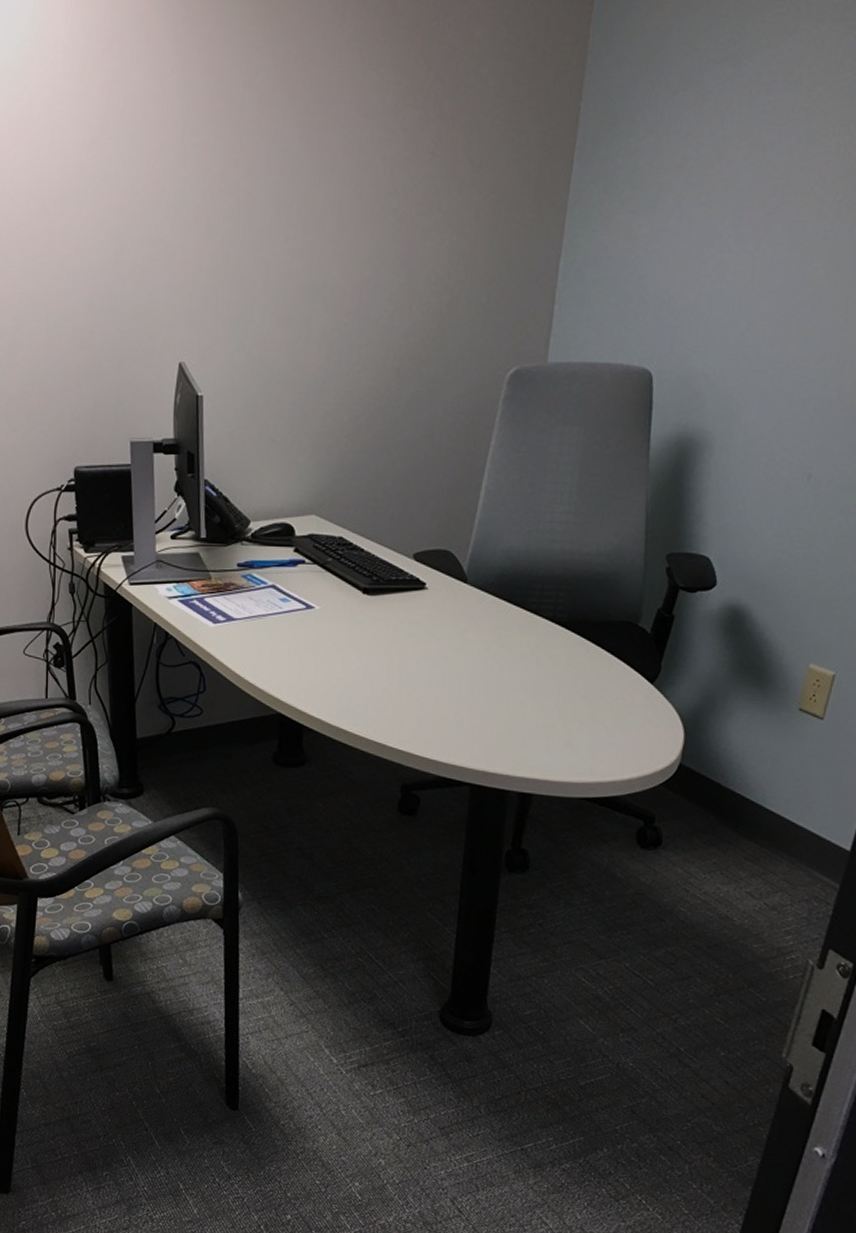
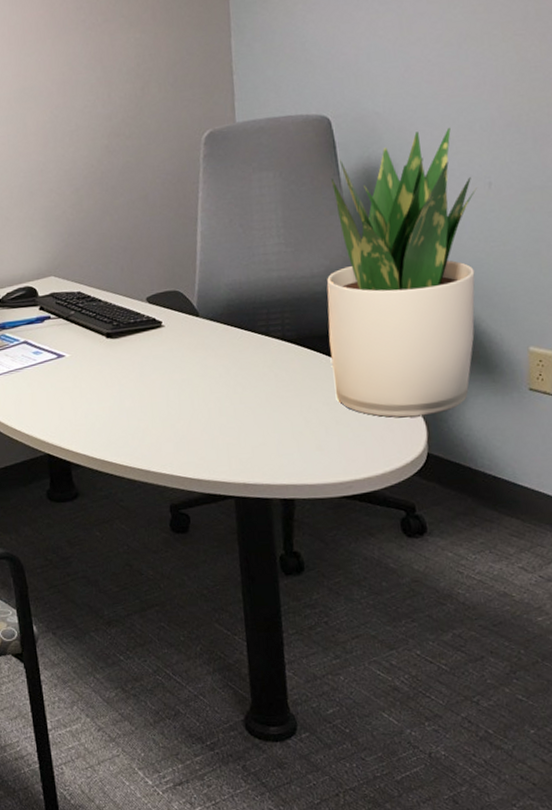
planter: none [597,403,794,724] -> present [326,127,477,418]

